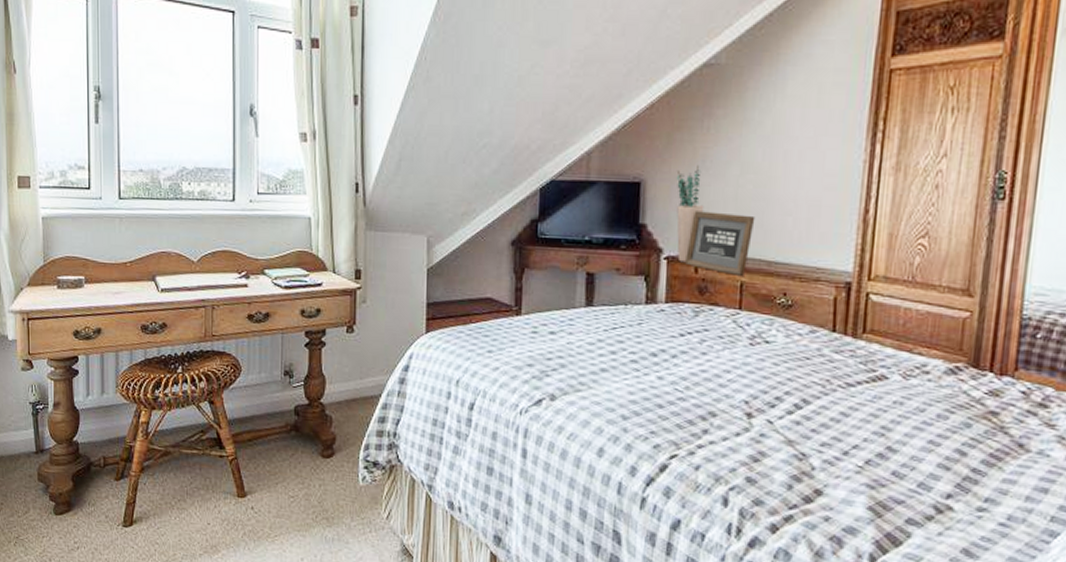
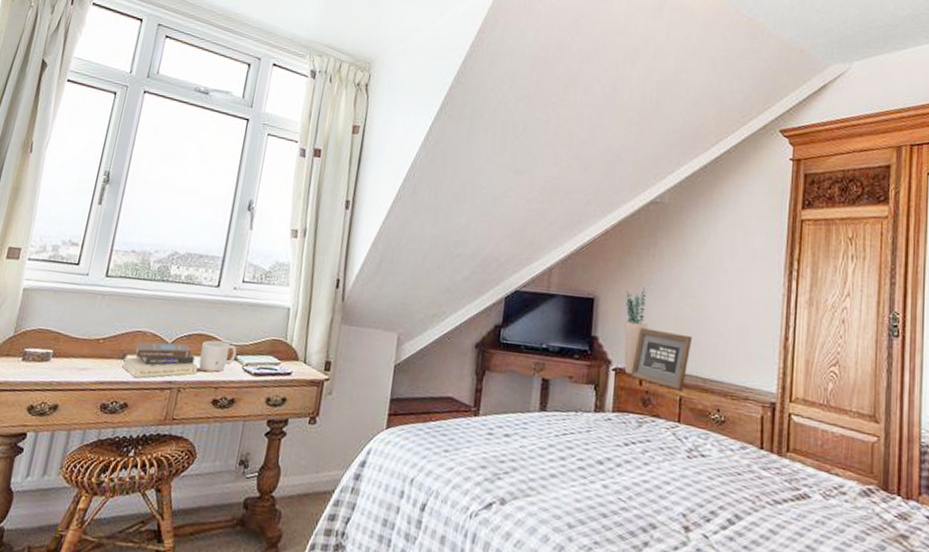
books: none [154,261,228,299] -> present [122,342,199,379]
mug: none [227,256,264,288] -> present [198,340,237,372]

